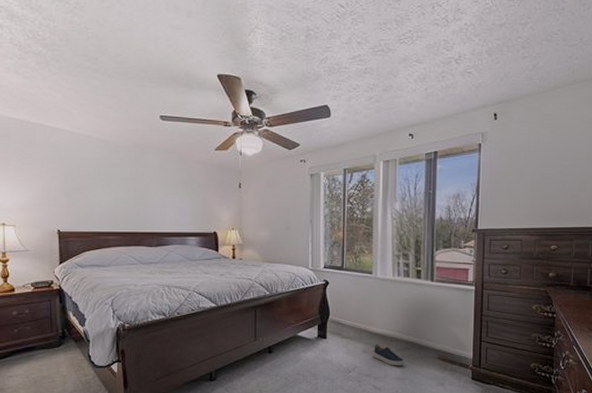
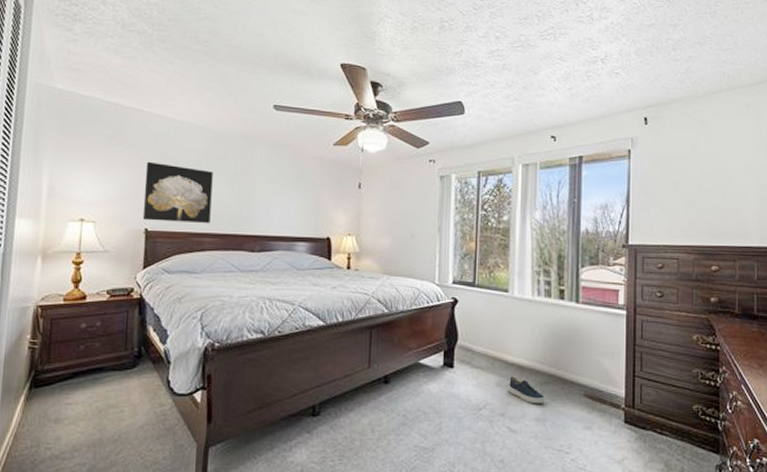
wall art: none [53,171,113,224] -> present [142,161,213,224]

